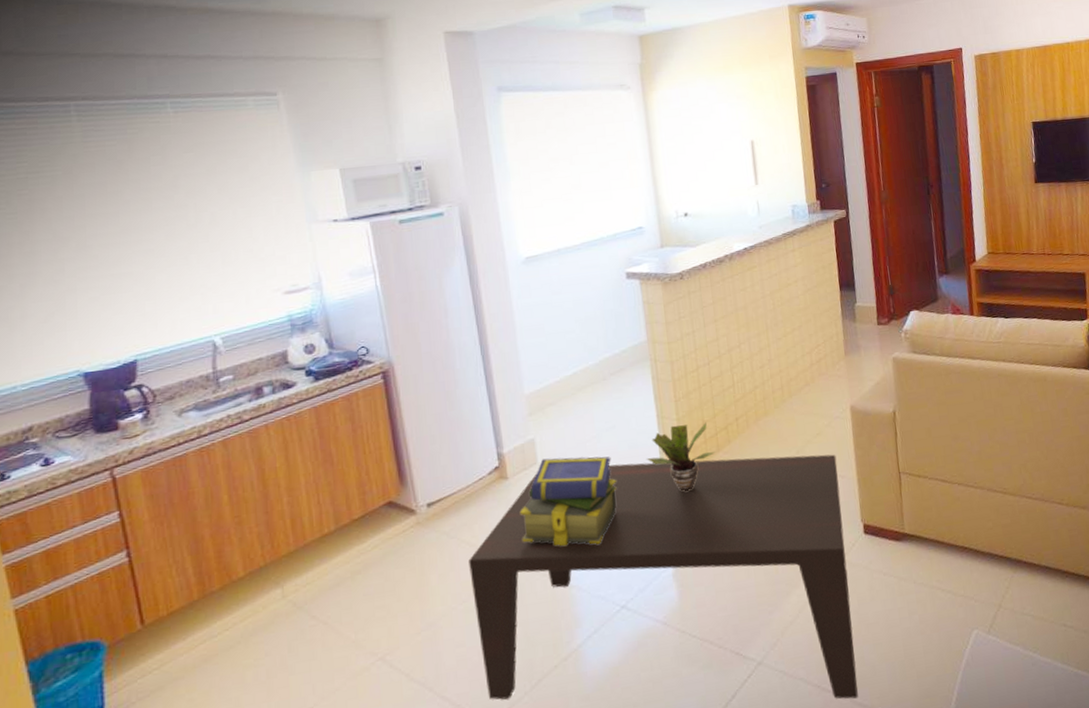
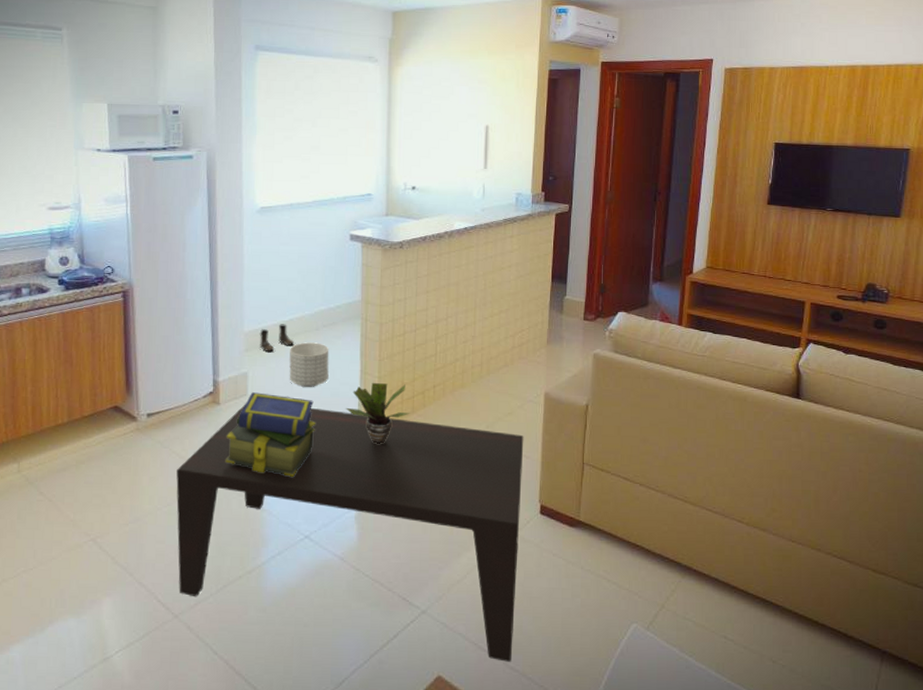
boots: none [542,379,581,412] -> present [259,324,294,352]
planter: none [577,393,624,444] -> present [289,342,329,388]

